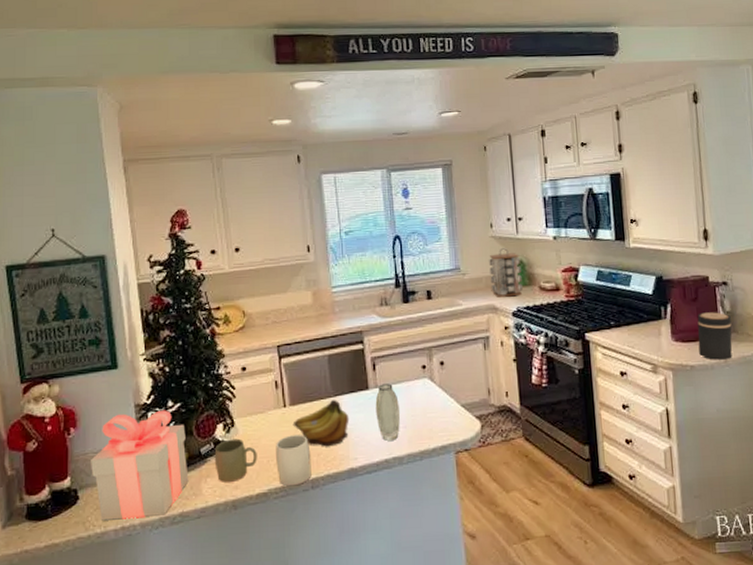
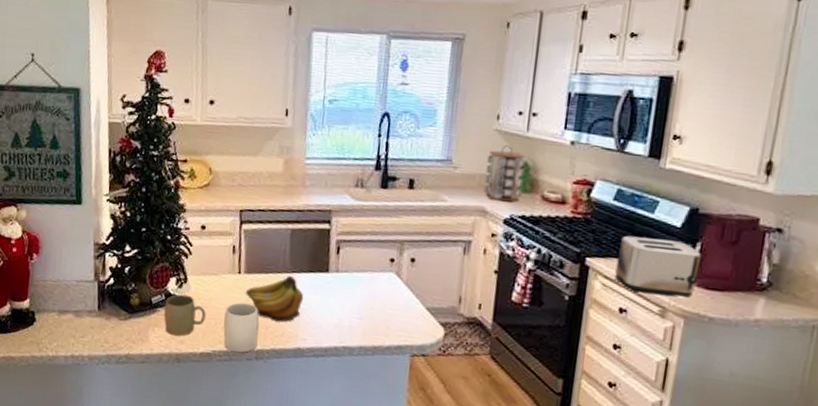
gift box: present [91,410,189,521] -> none [48,248,140,353]
vase: present [375,383,401,441] -> none [332,269,359,329]
toaster: none [609,306,675,356] -> present [615,235,703,298]
cylinder: present [697,312,733,360] -> none [724,259,777,320]

